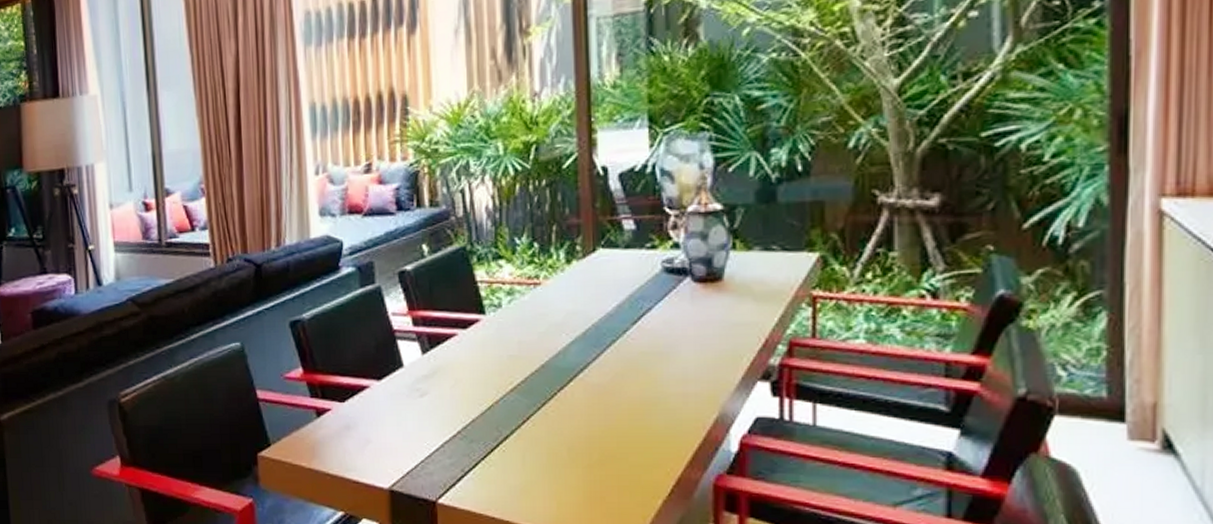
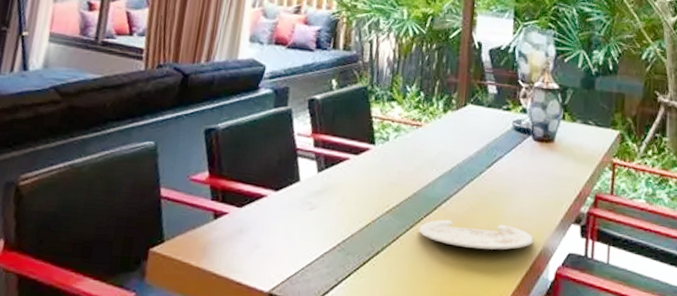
plate: none [552,390,706,423] -> present [418,219,534,250]

